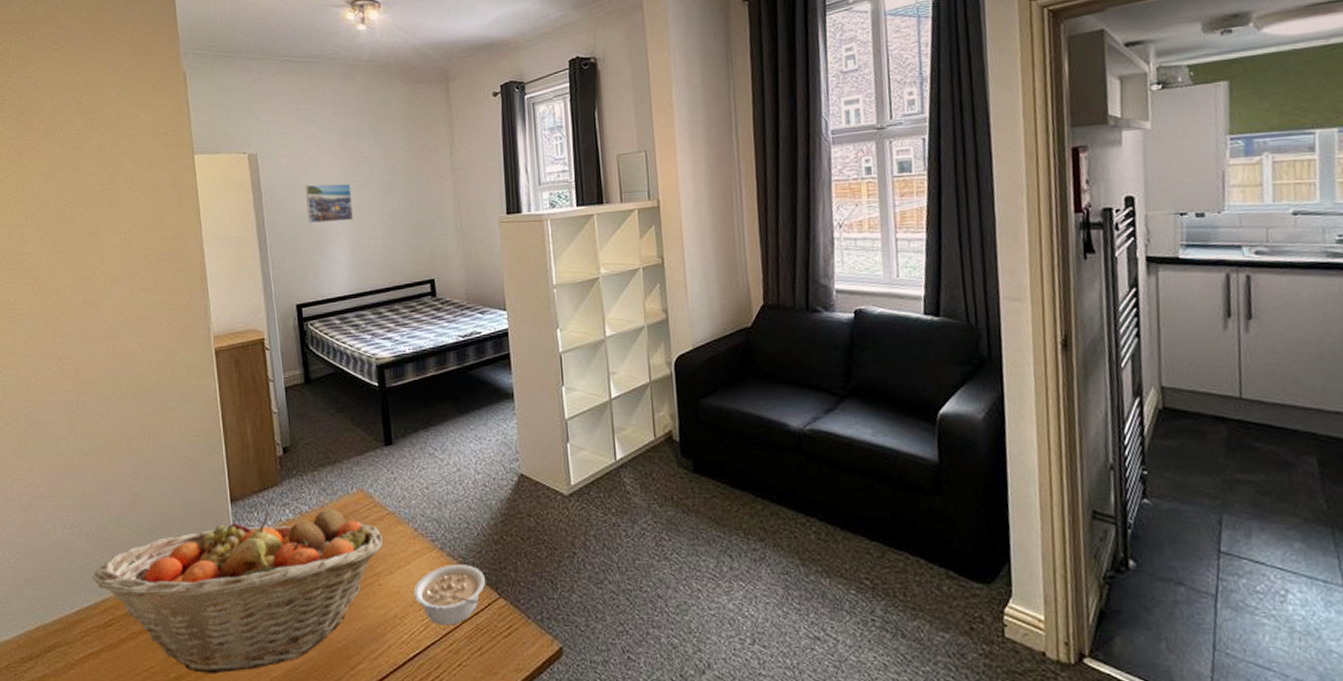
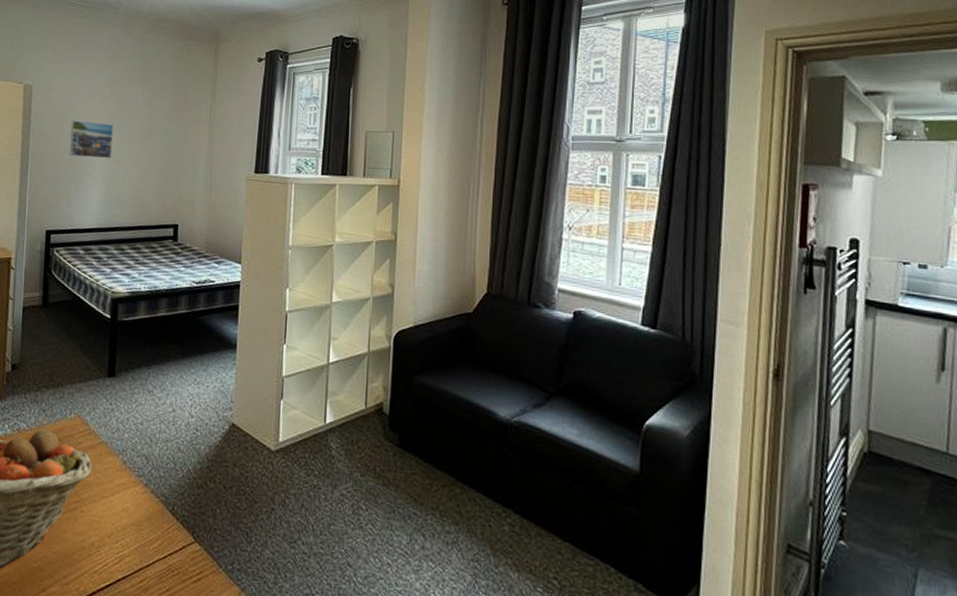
legume: present [414,565,485,626] -> none [113,502,183,563]

